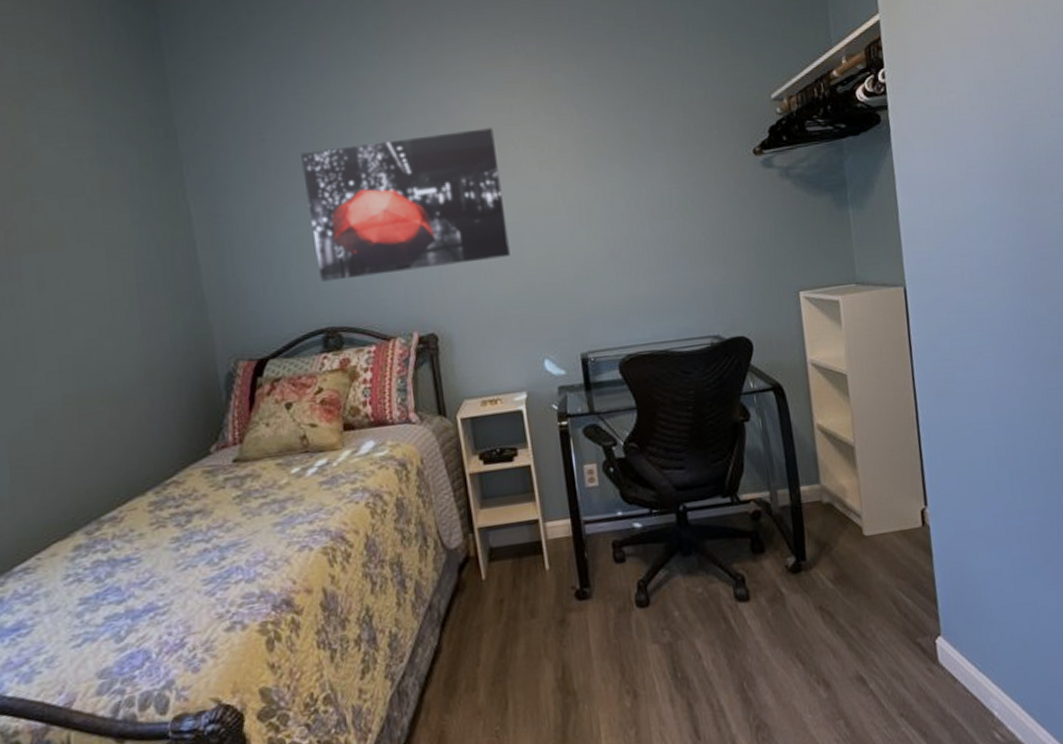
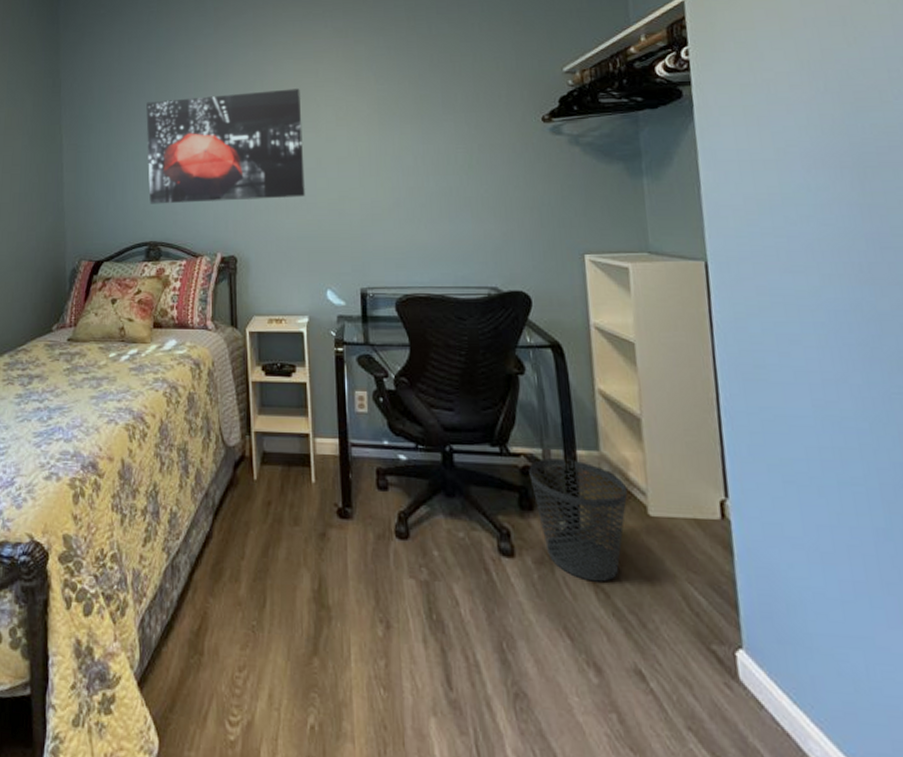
wastebasket: none [758,496,846,607] -> present [529,458,628,582]

